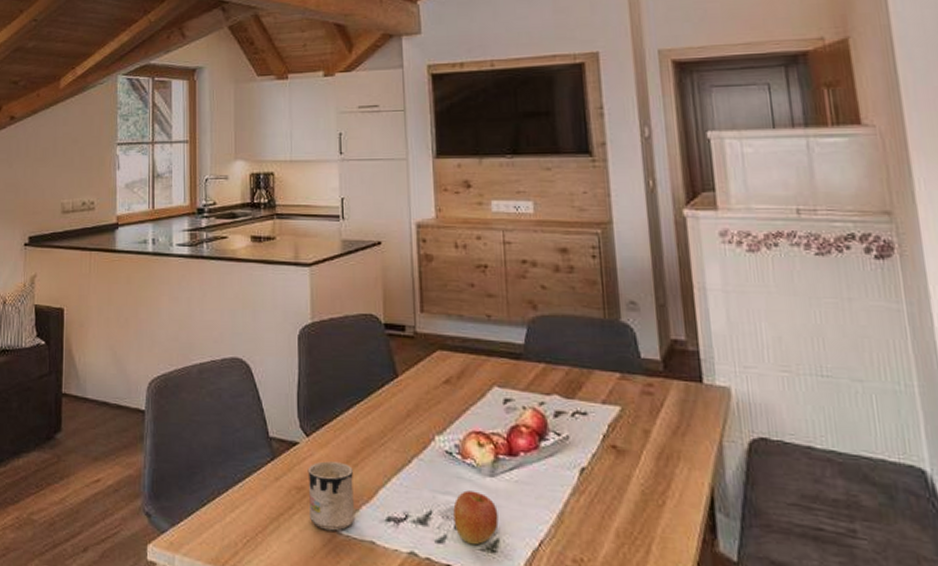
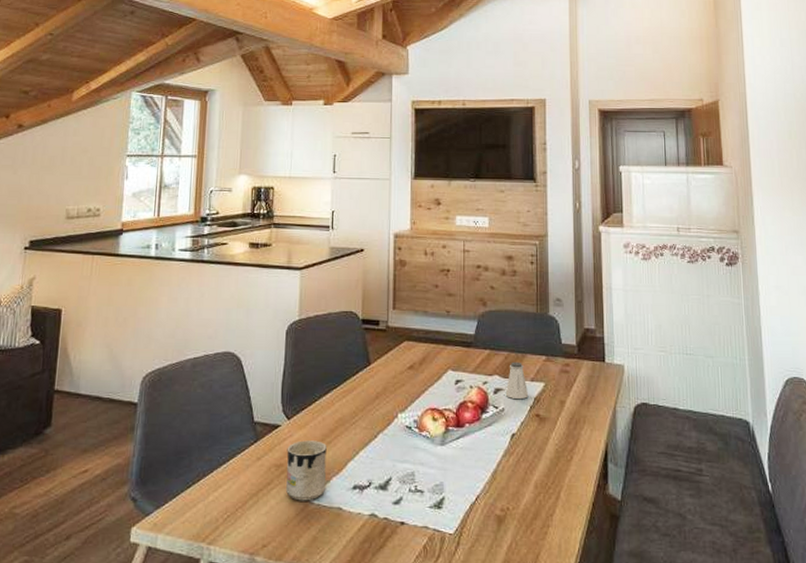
apple: present [453,490,499,545] -> none [409,458,445,504]
saltshaker: none [569,378,601,425] -> present [505,361,529,399]

